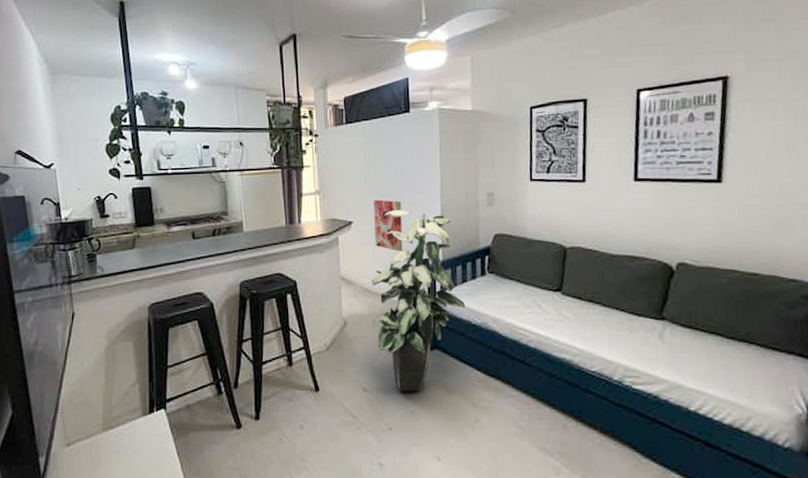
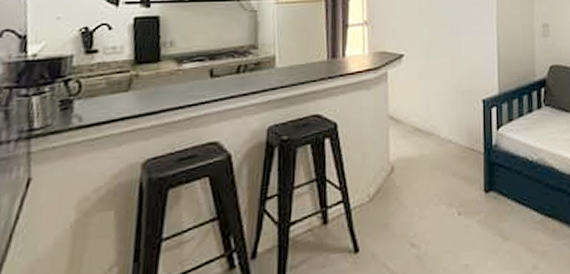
indoor plant: present [371,210,466,392] -> none [423,42,523,244]
wall art: present [374,199,403,252] -> none [427,31,457,86]

